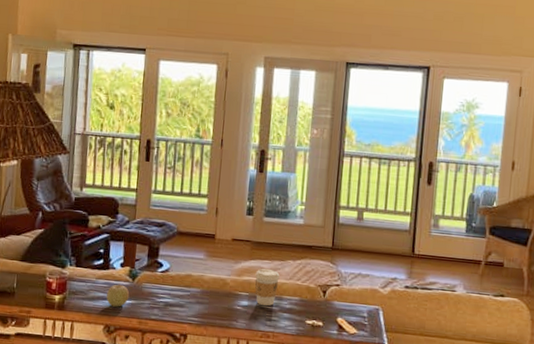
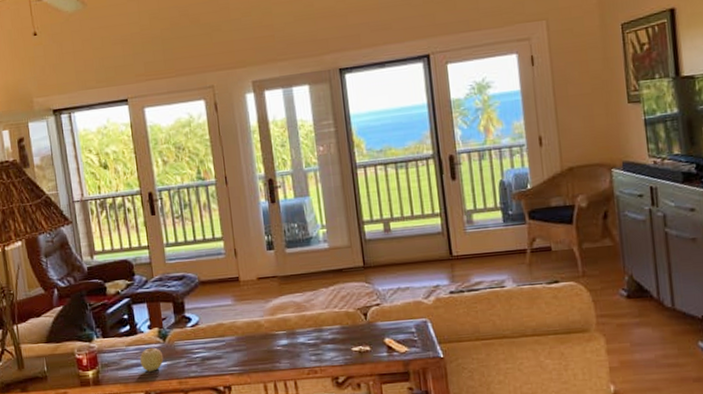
coffee cup: present [254,268,280,306] -> none [289,301,316,342]

